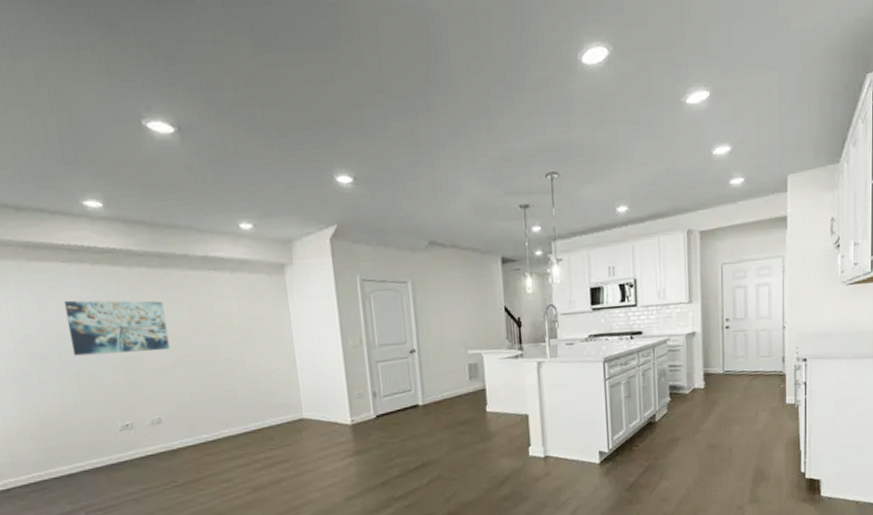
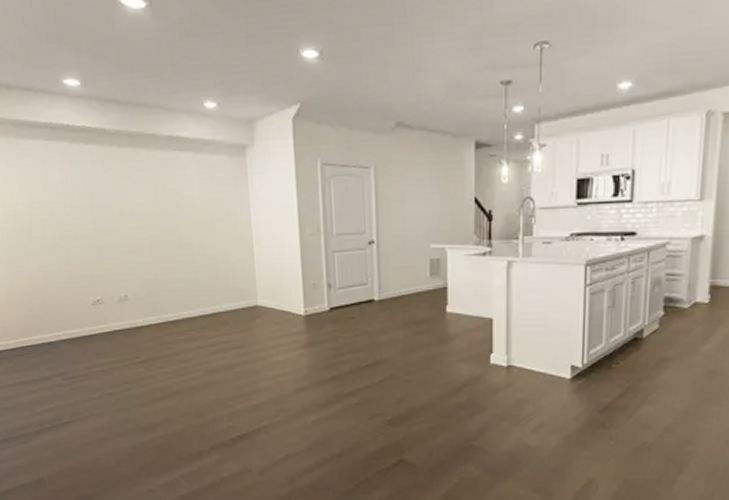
wall art: present [63,300,170,356] -> none [46,177,137,231]

